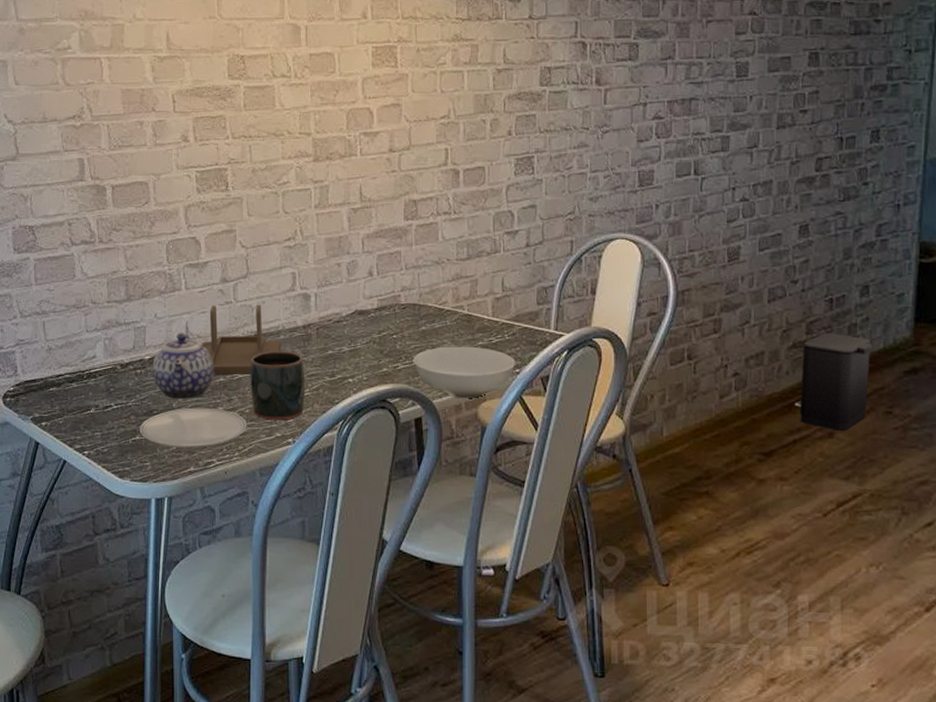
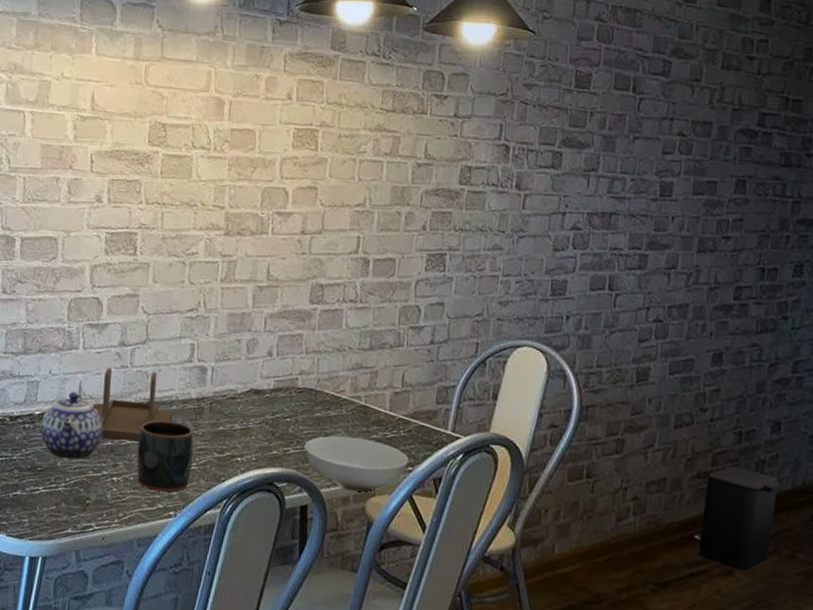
plate: present [140,407,247,448] -> none [21,468,130,510]

